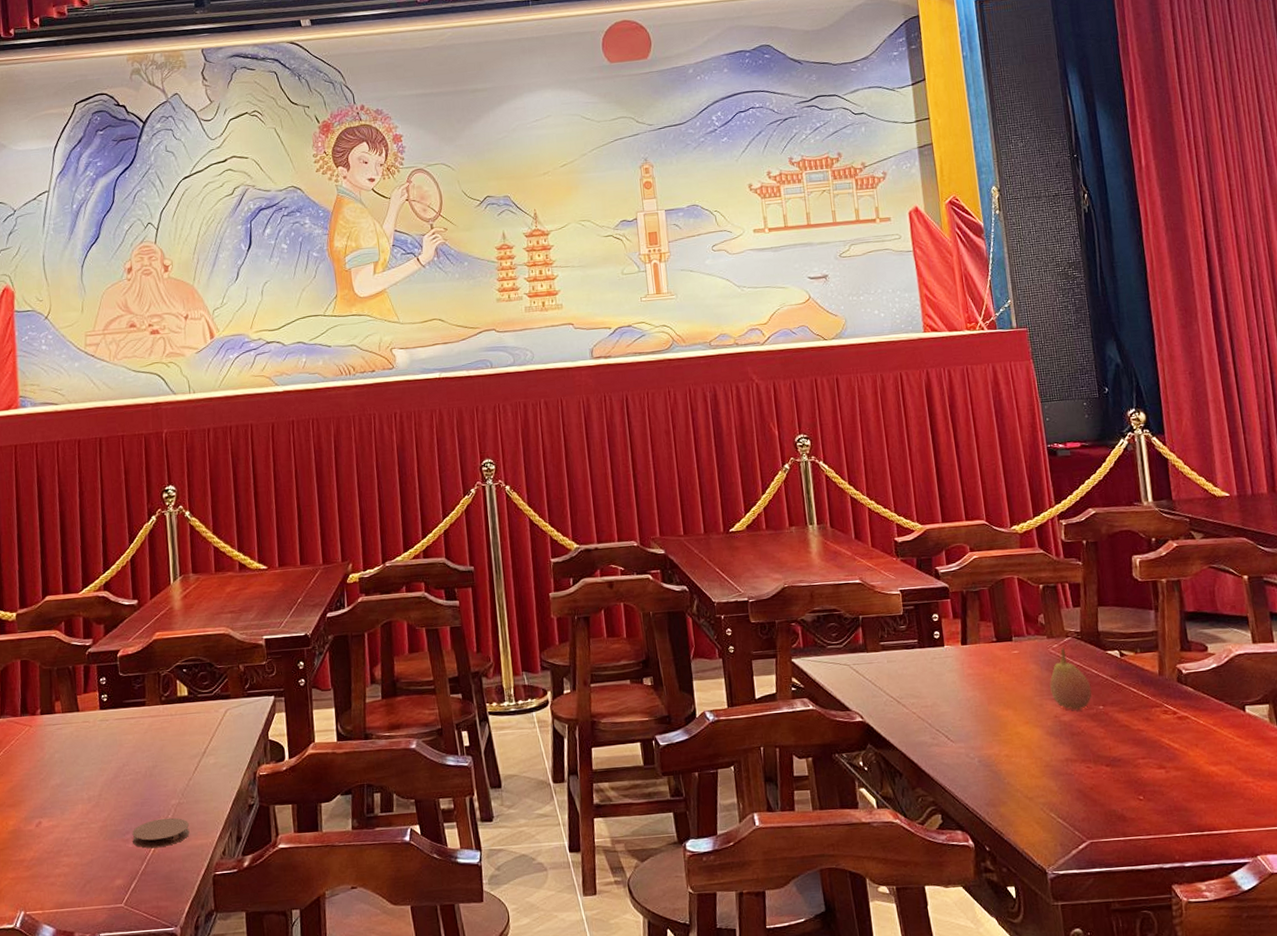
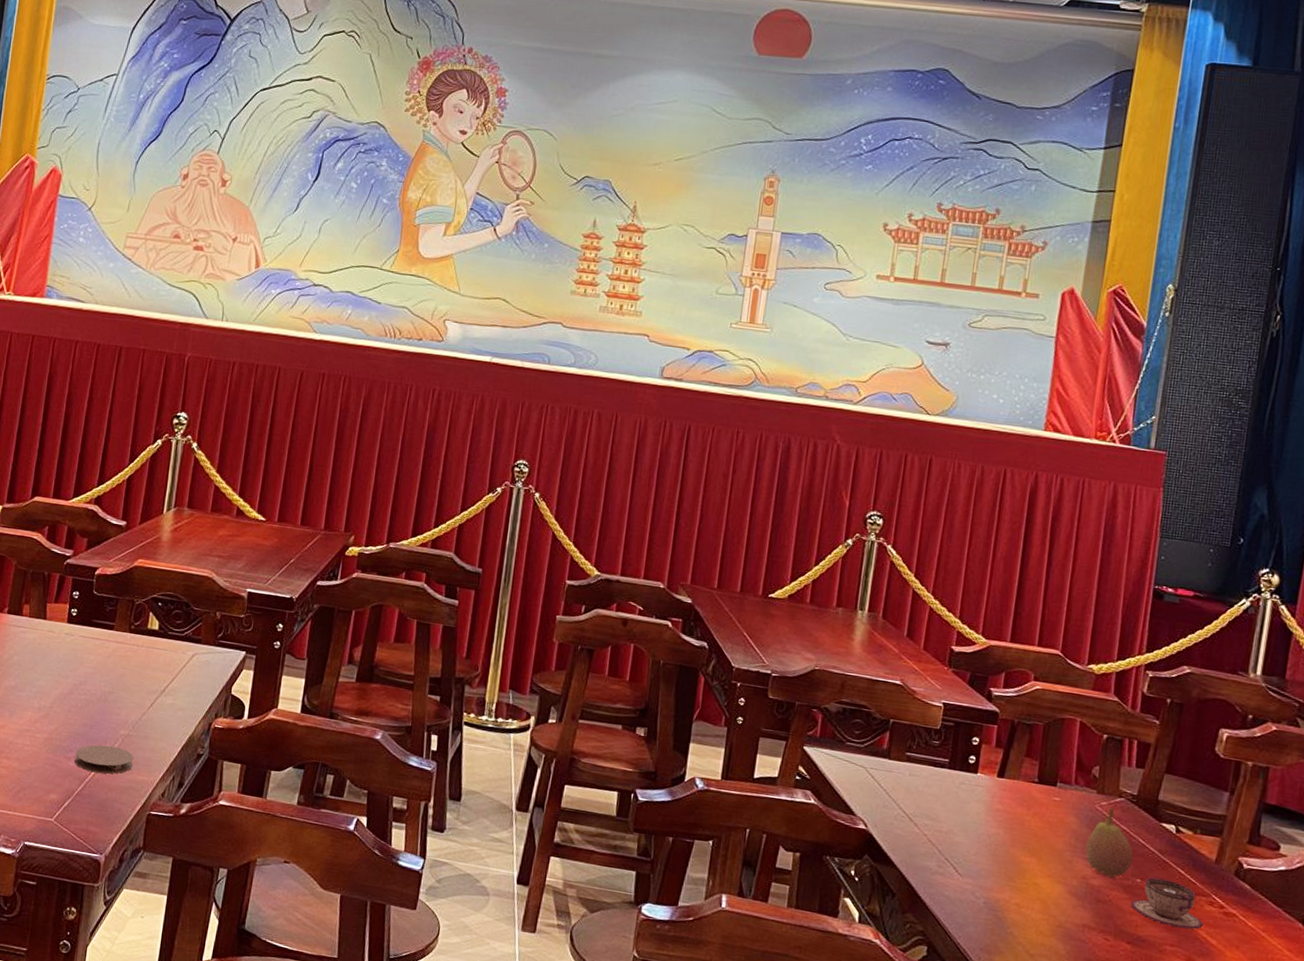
teacup: none [1100,700,1164,741] -> present [1131,877,1204,930]

